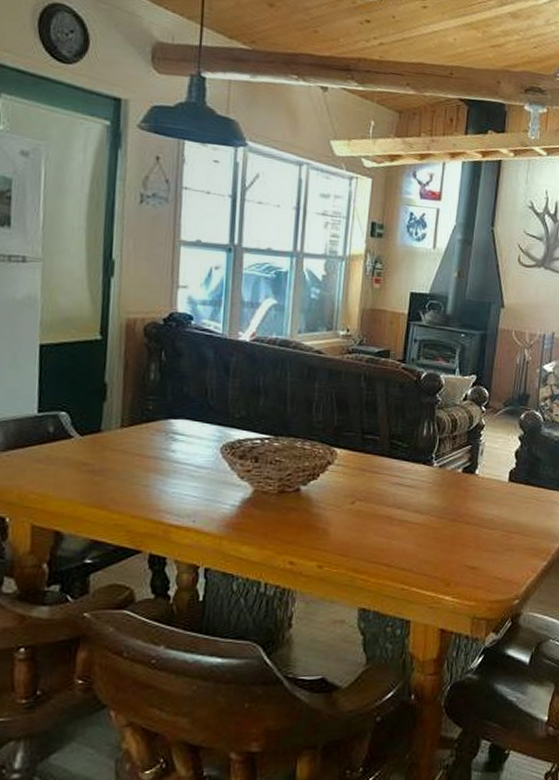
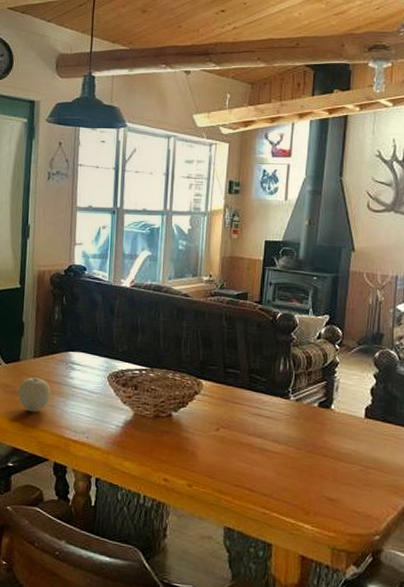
fruit: none [98,452,145,496] -> present [17,377,51,413]

